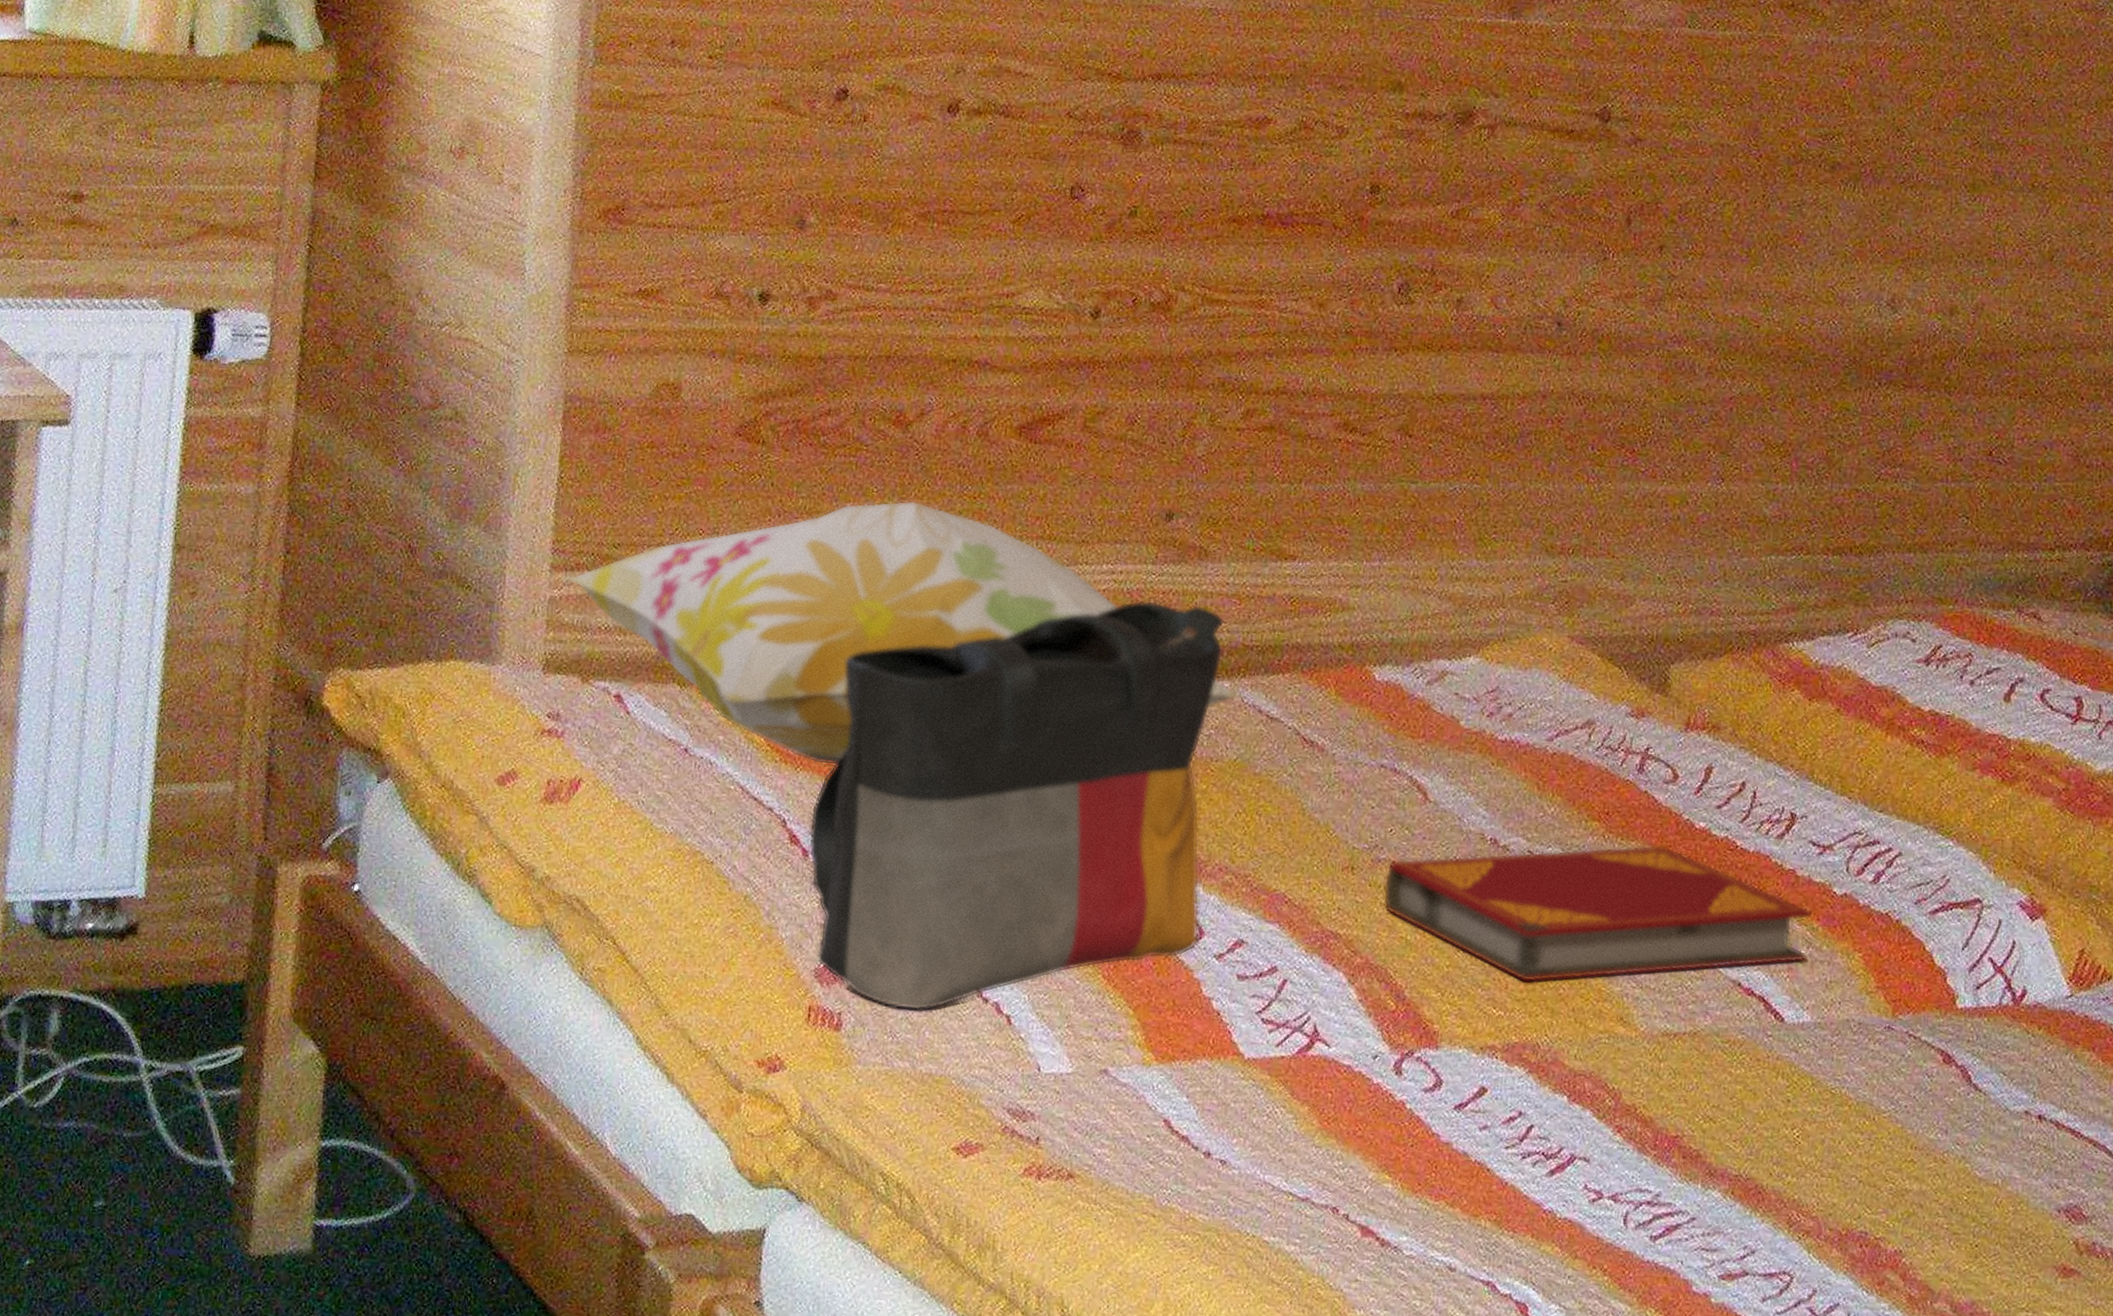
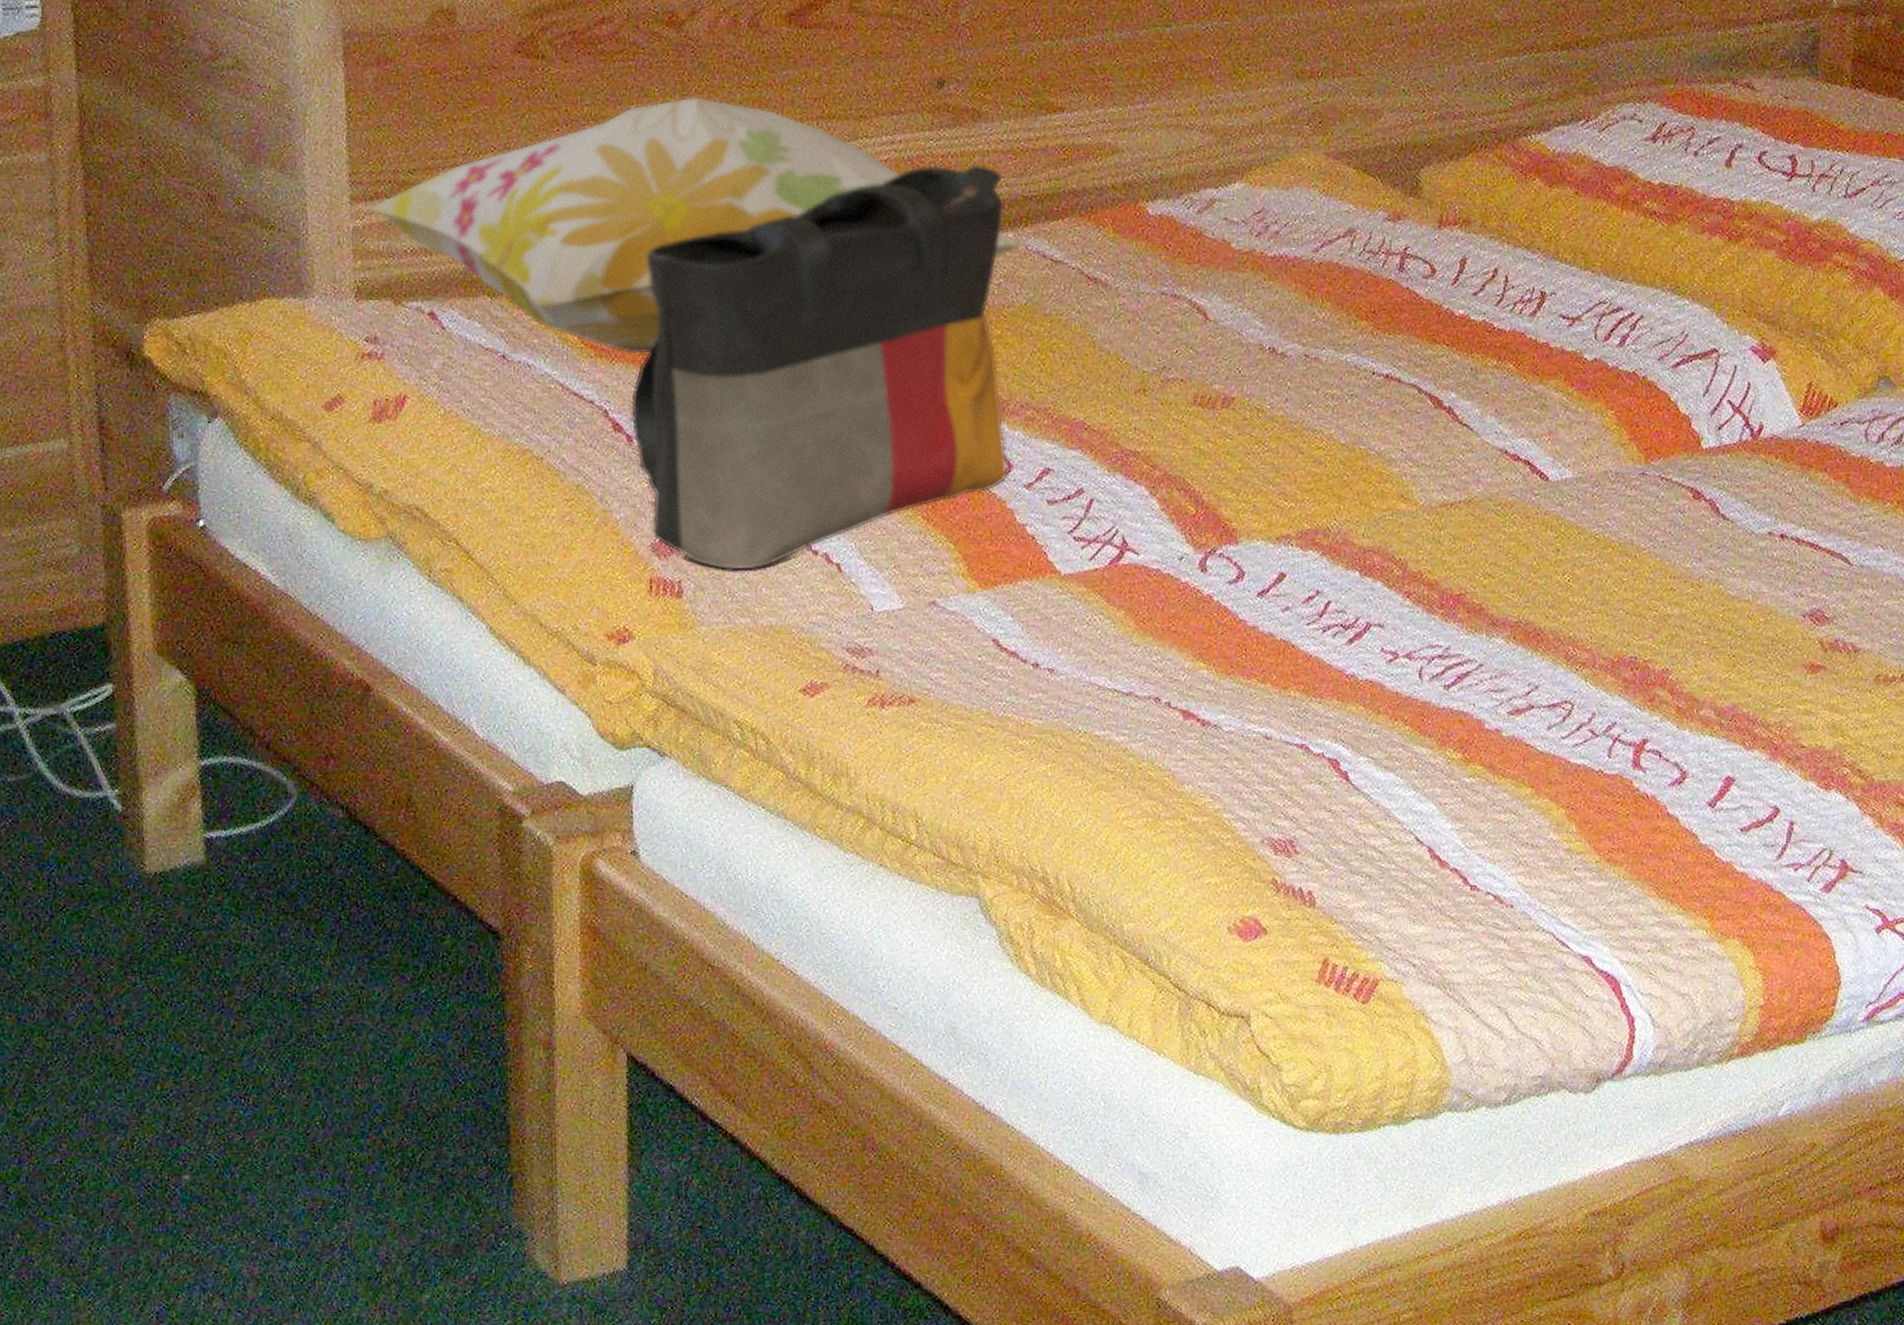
hardback book: present [1383,844,1813,983] -> none [1174,335,1567,474]

